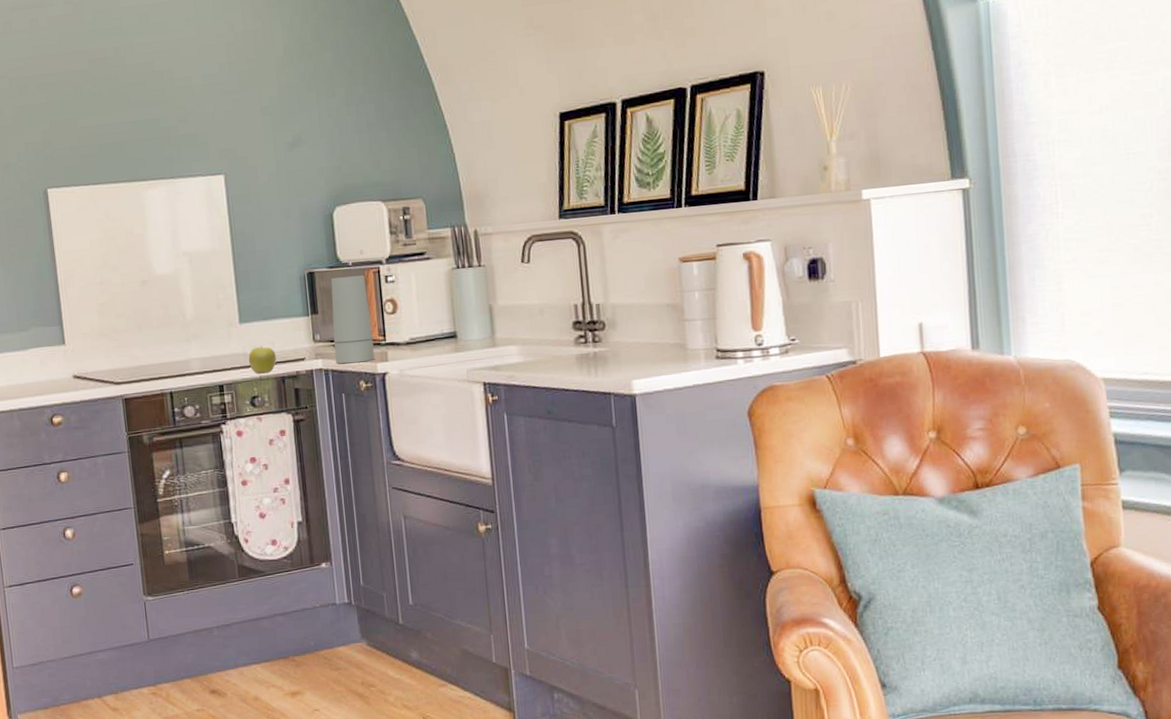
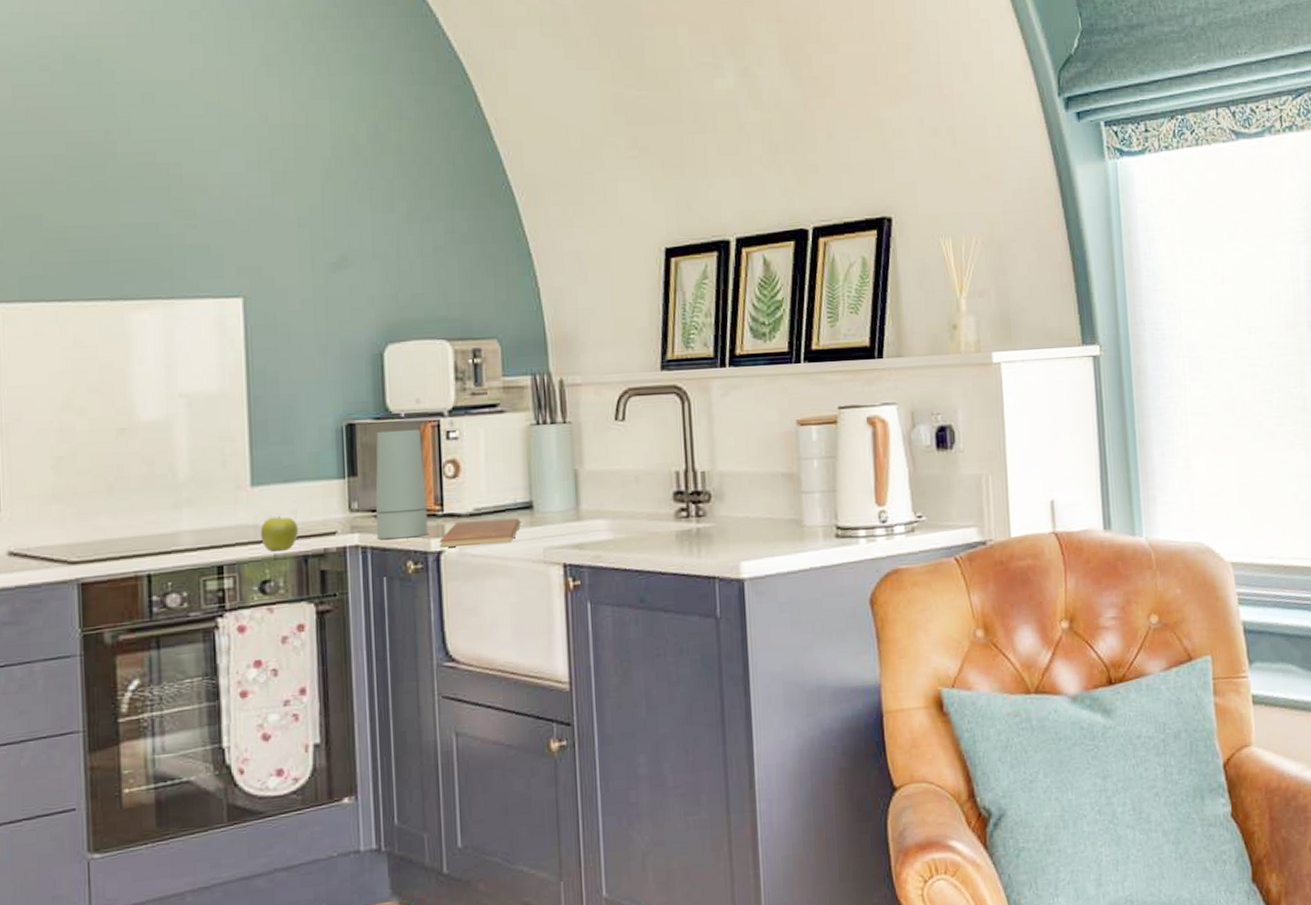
chopping board: none [383,345,448,370] -> present [439,518,521,548]

